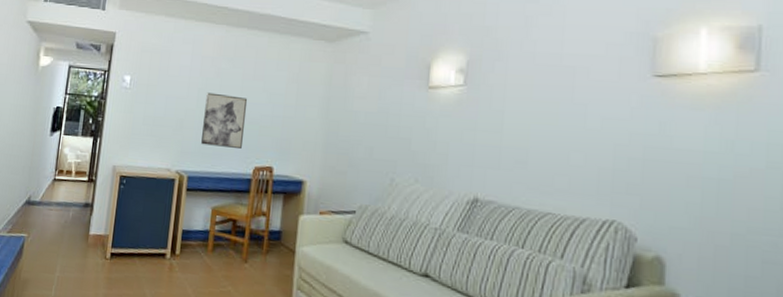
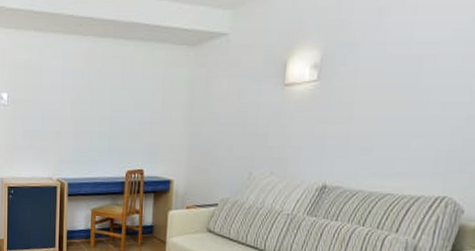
wall art: present [201,92,248,150] -> none [78,104,118,156]

